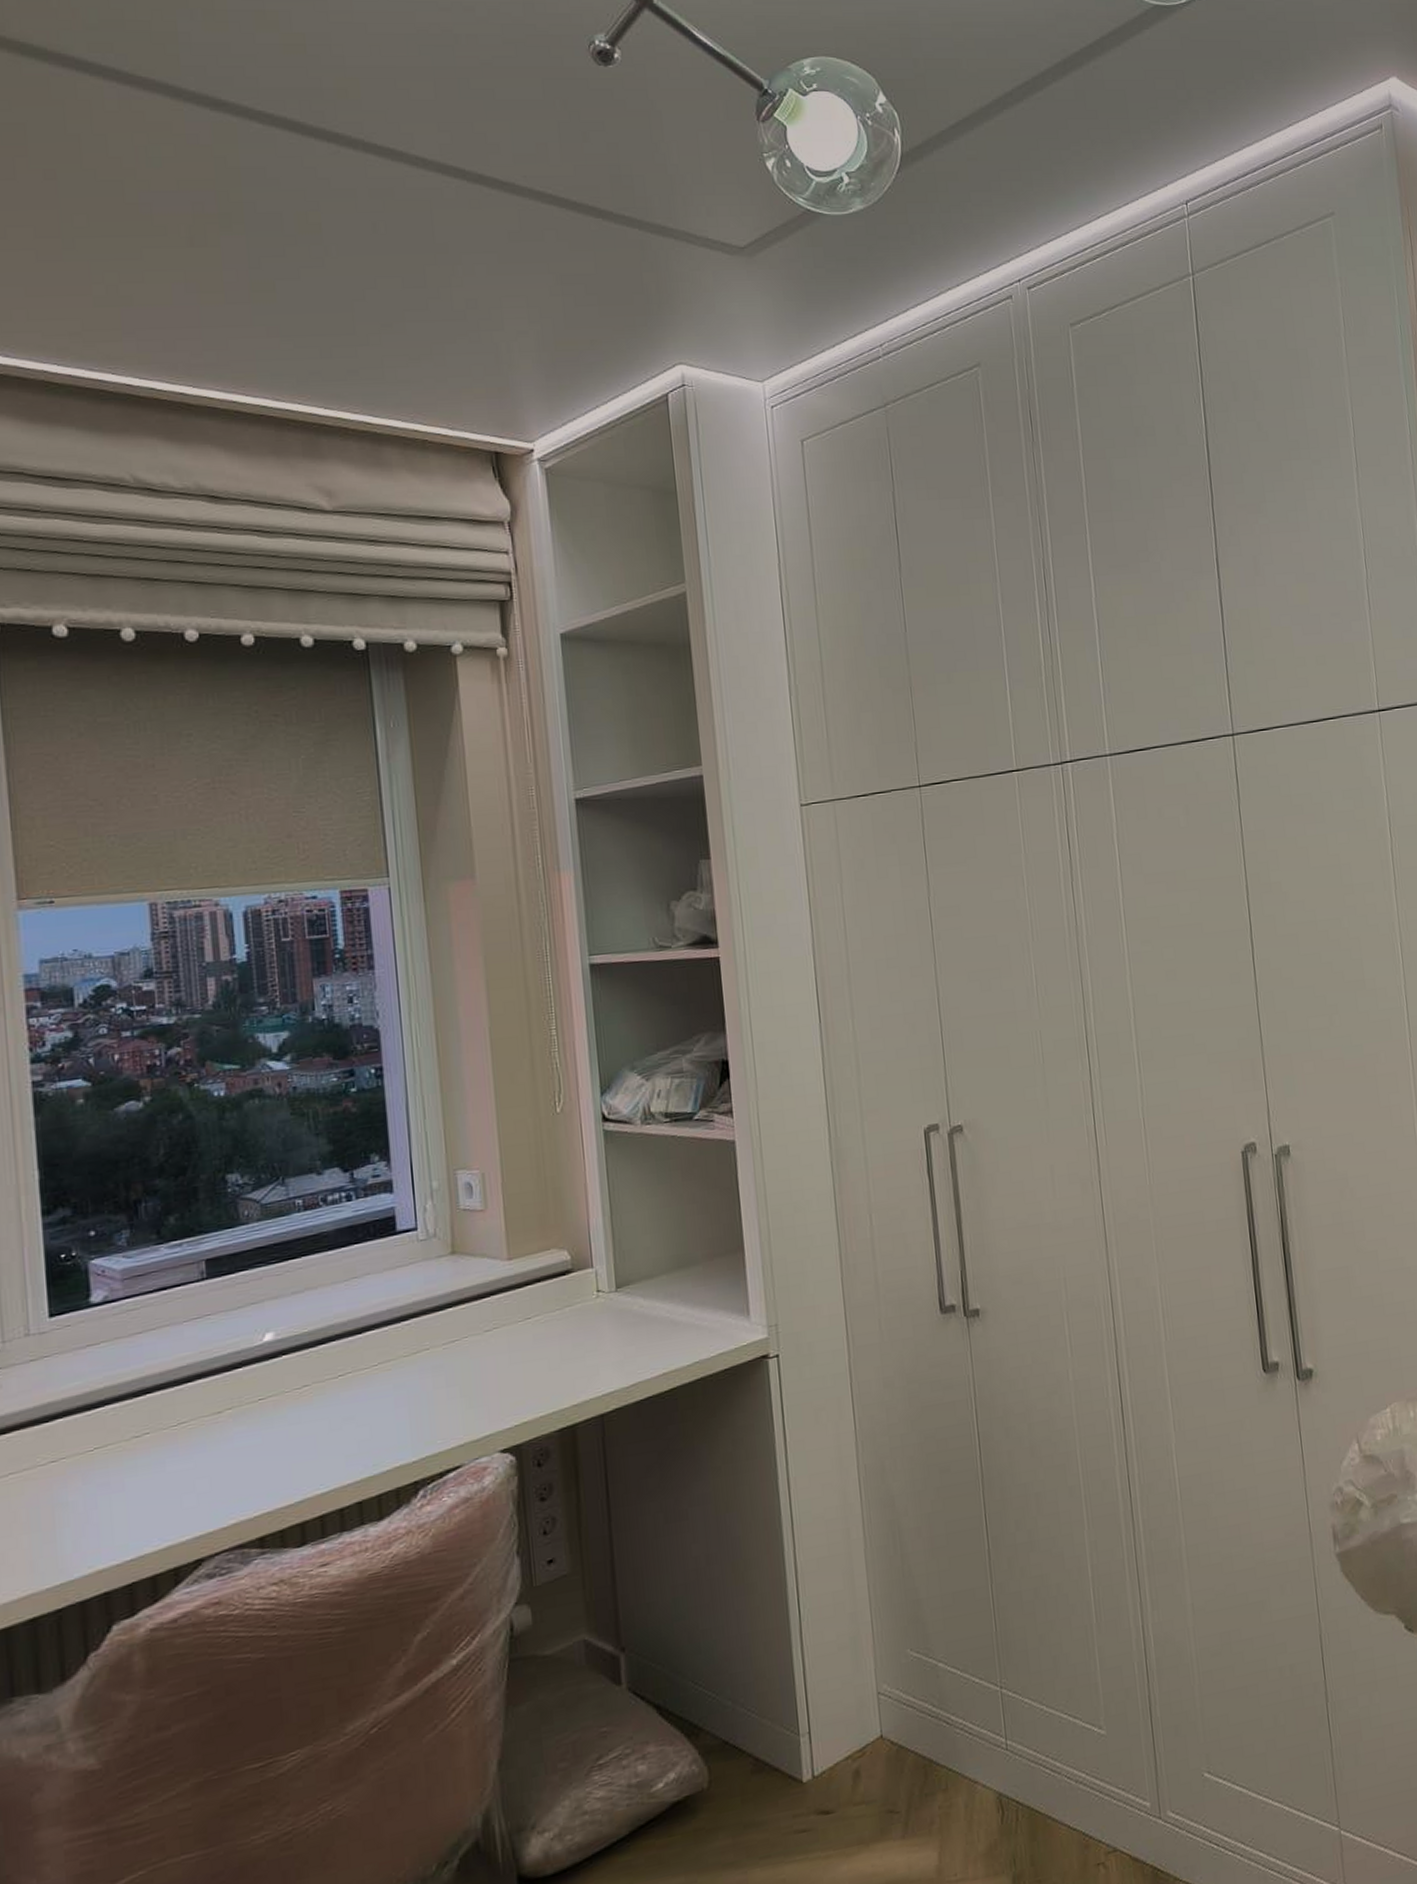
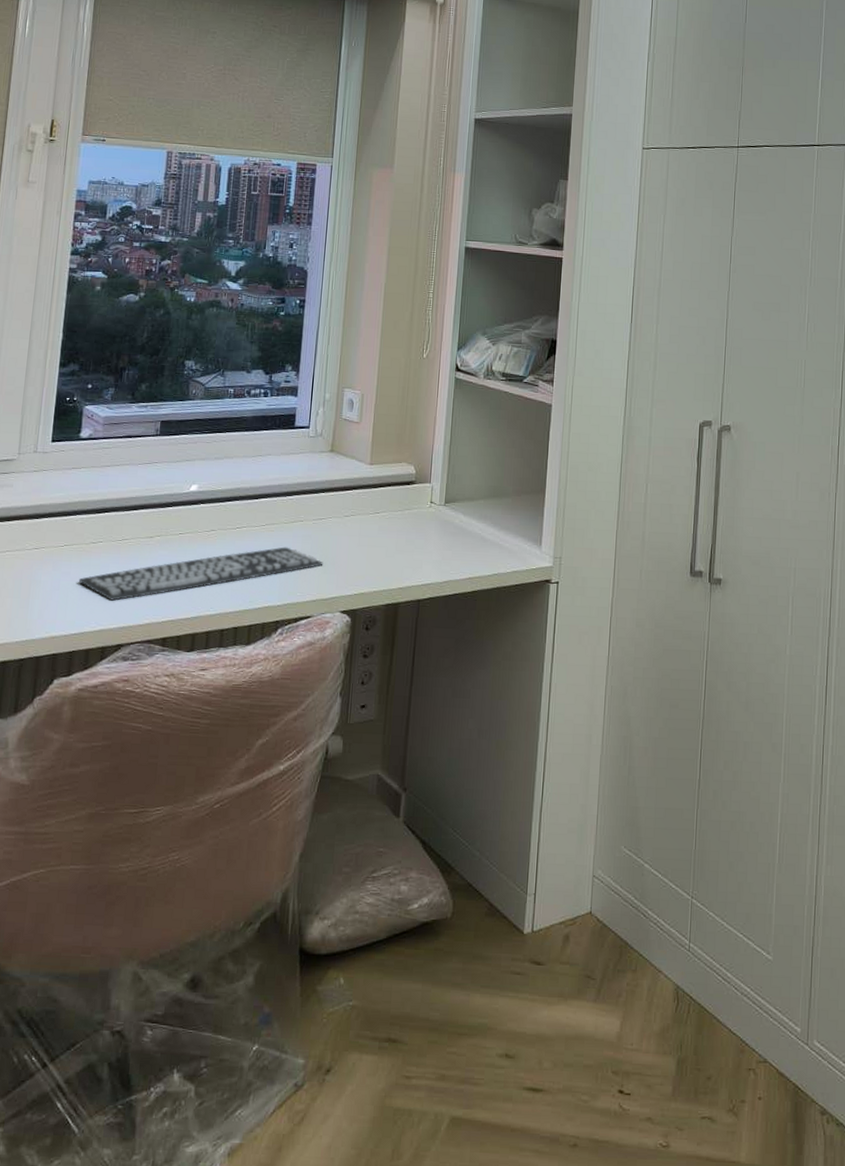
keyboard: none [123,1385,467,1506] -> present [78,547,324,601]

